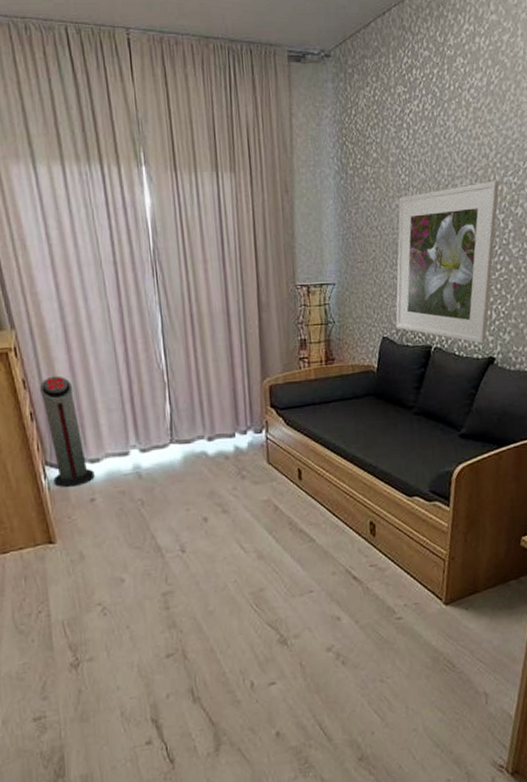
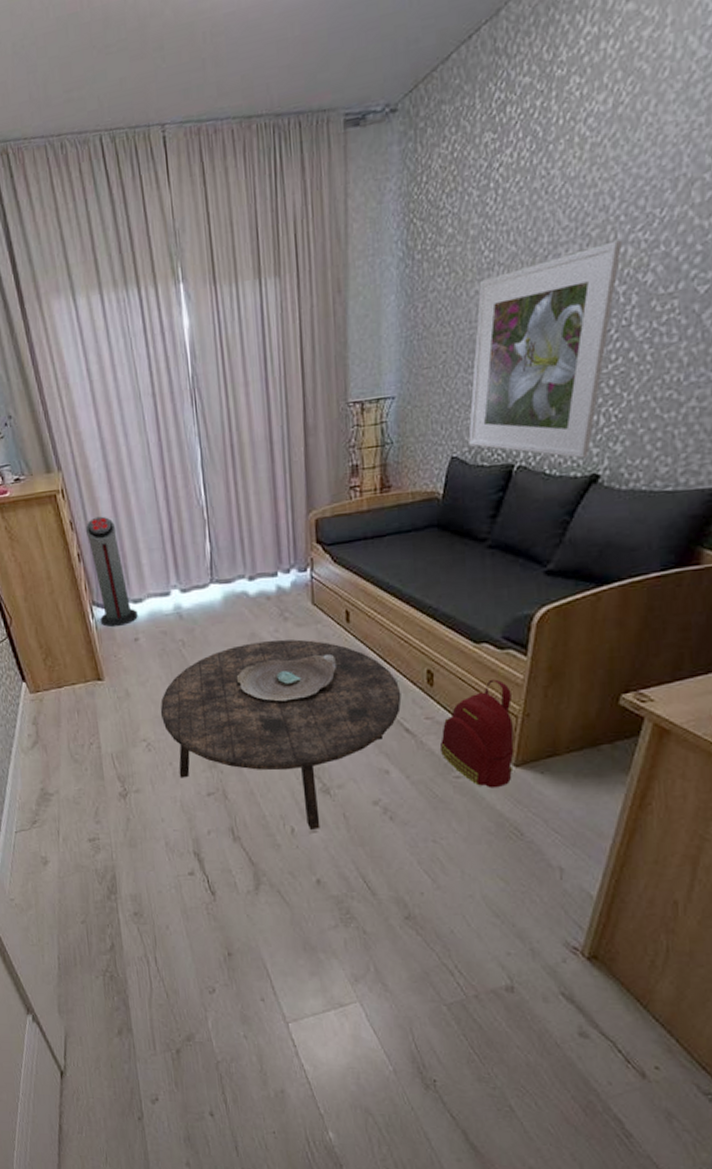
coffee table: none [117,496,349,683] -> present [160,639,402,831]
decorative bowl: none [197,510,292,557] -> present [237,654,337,702]
backpack: none [383,528,444,627] -> present [439,679,514,788]

